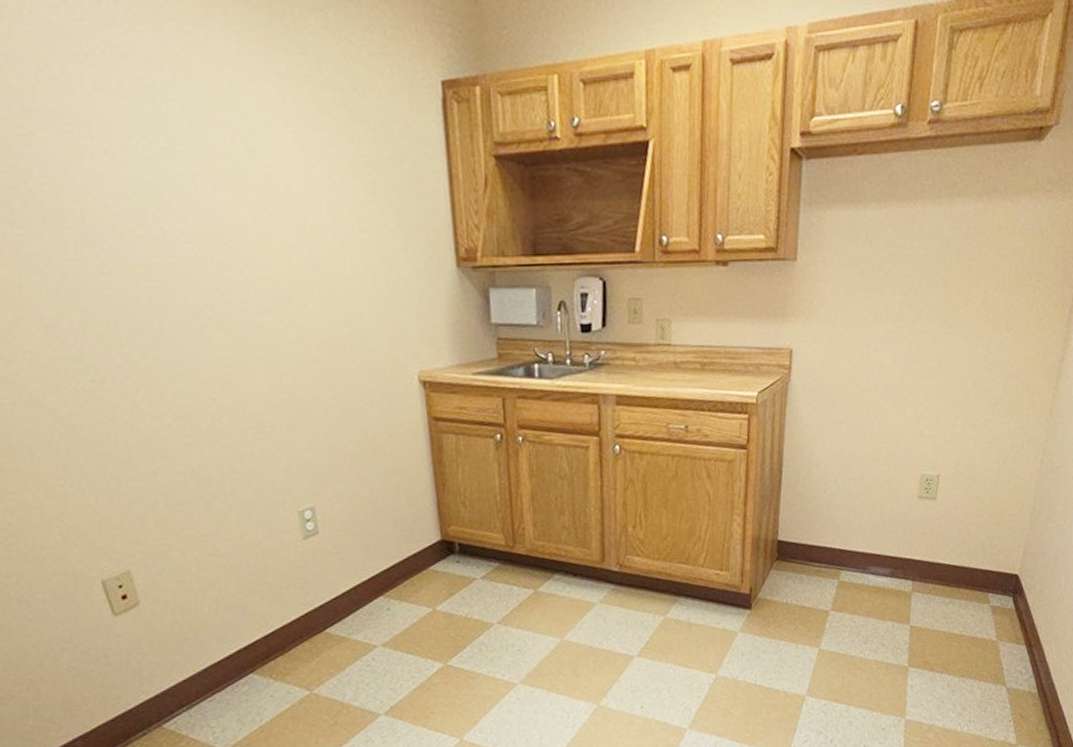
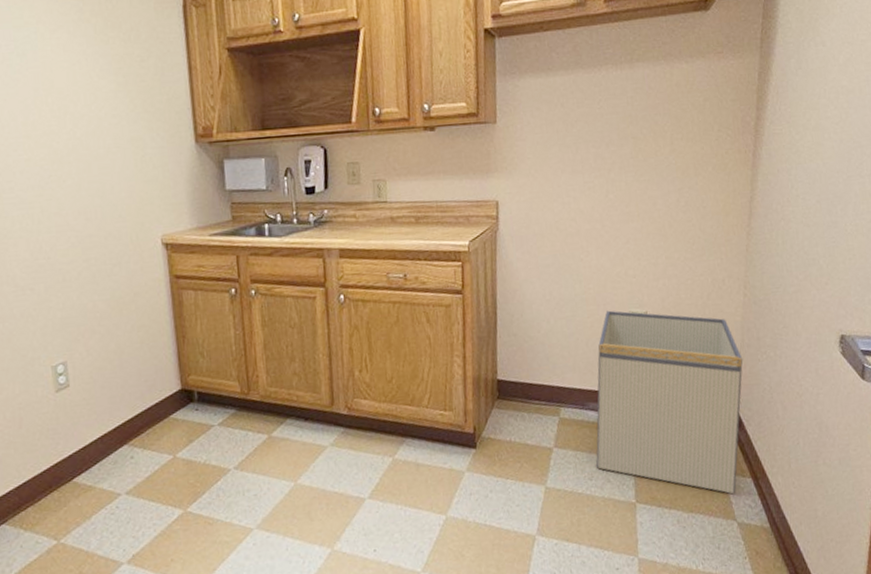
storage bin: none [872,472,1032,660] -> present [596,310,743,494]

